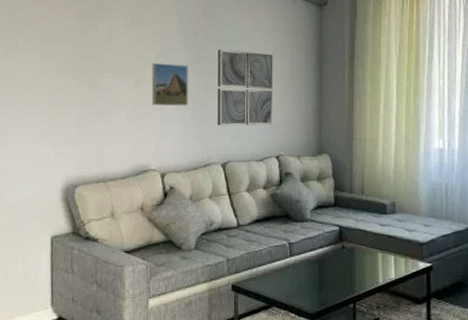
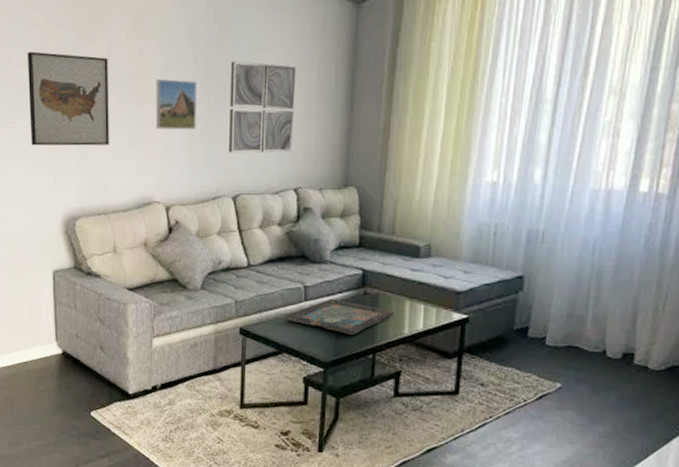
wall art: none [33,38,110,120] -> present [27,51,109,146]
decorative tray: none [274,253,370,286] -> present [286,298,395,335]

